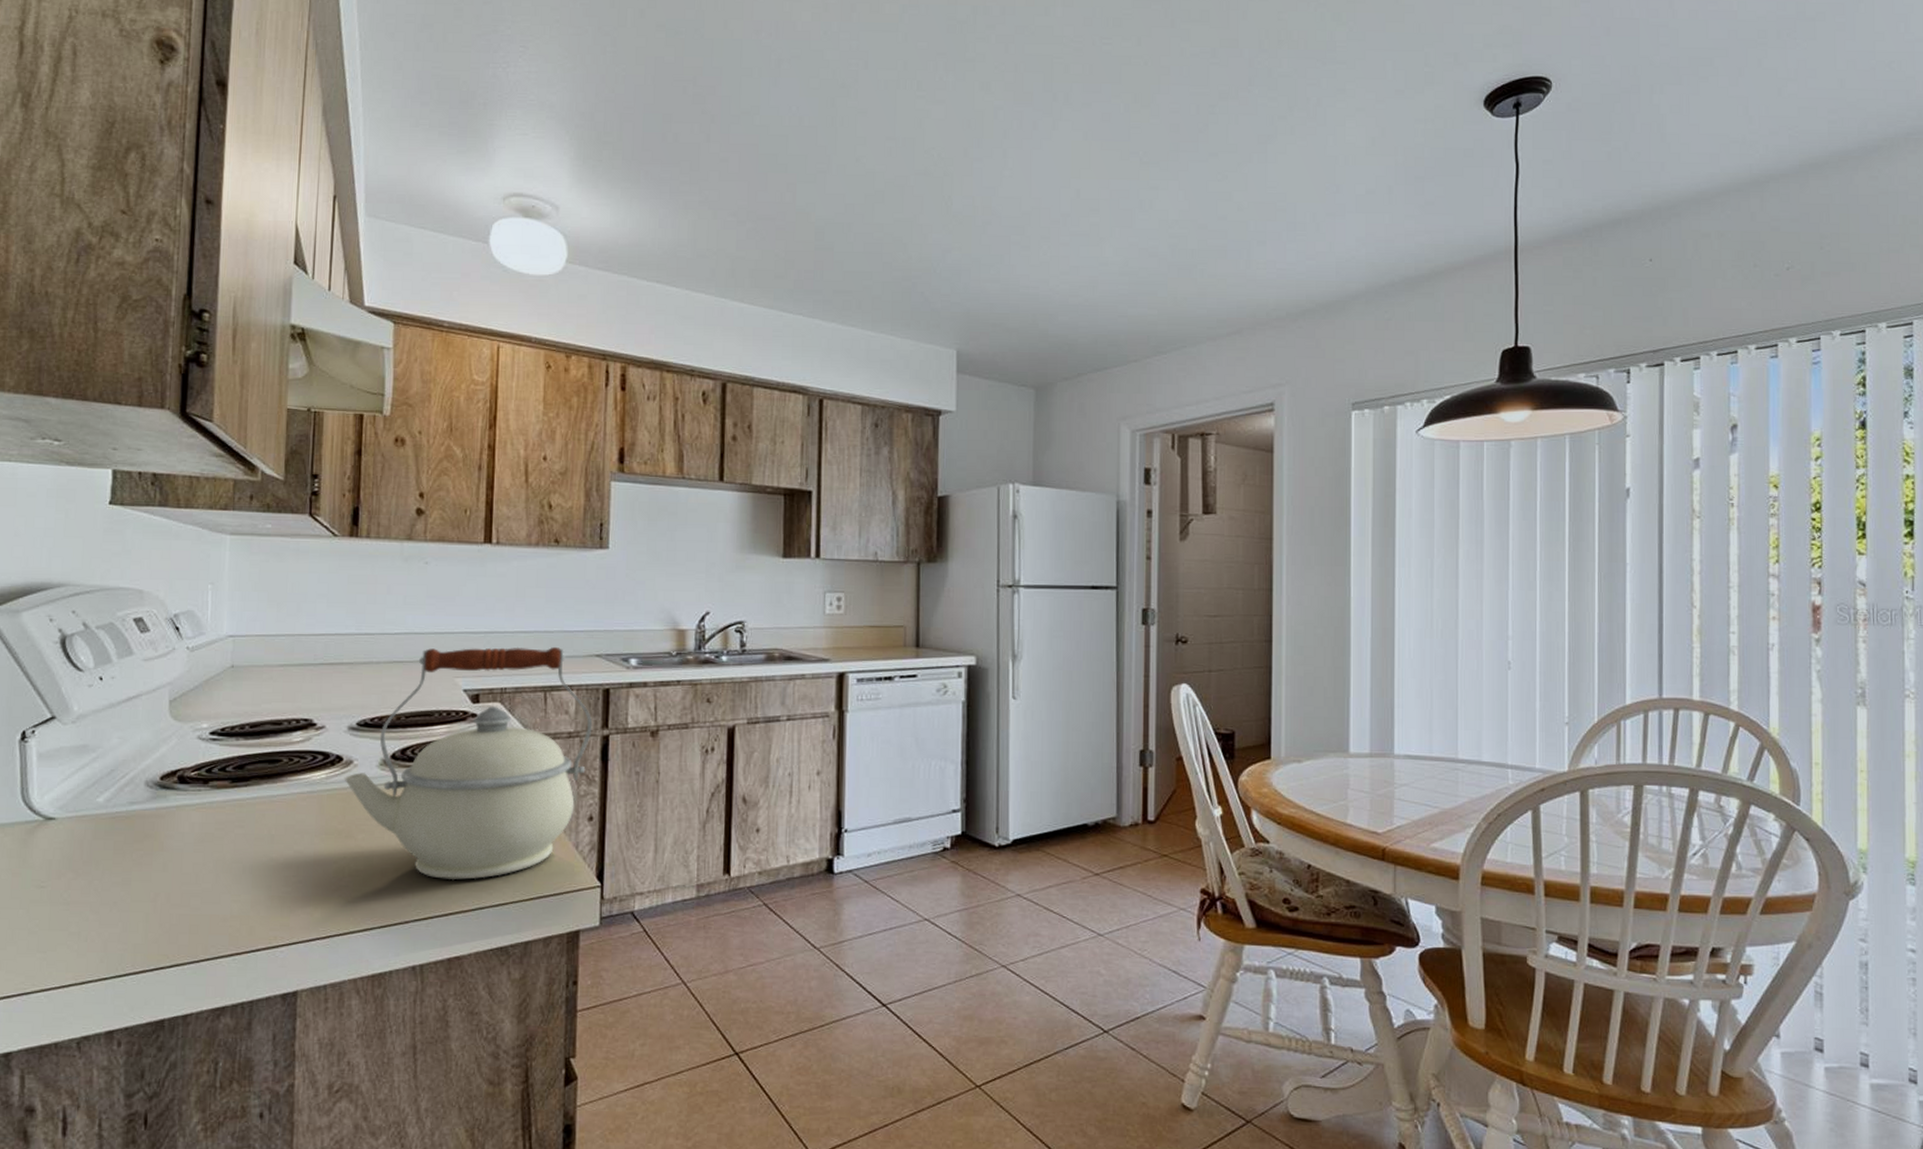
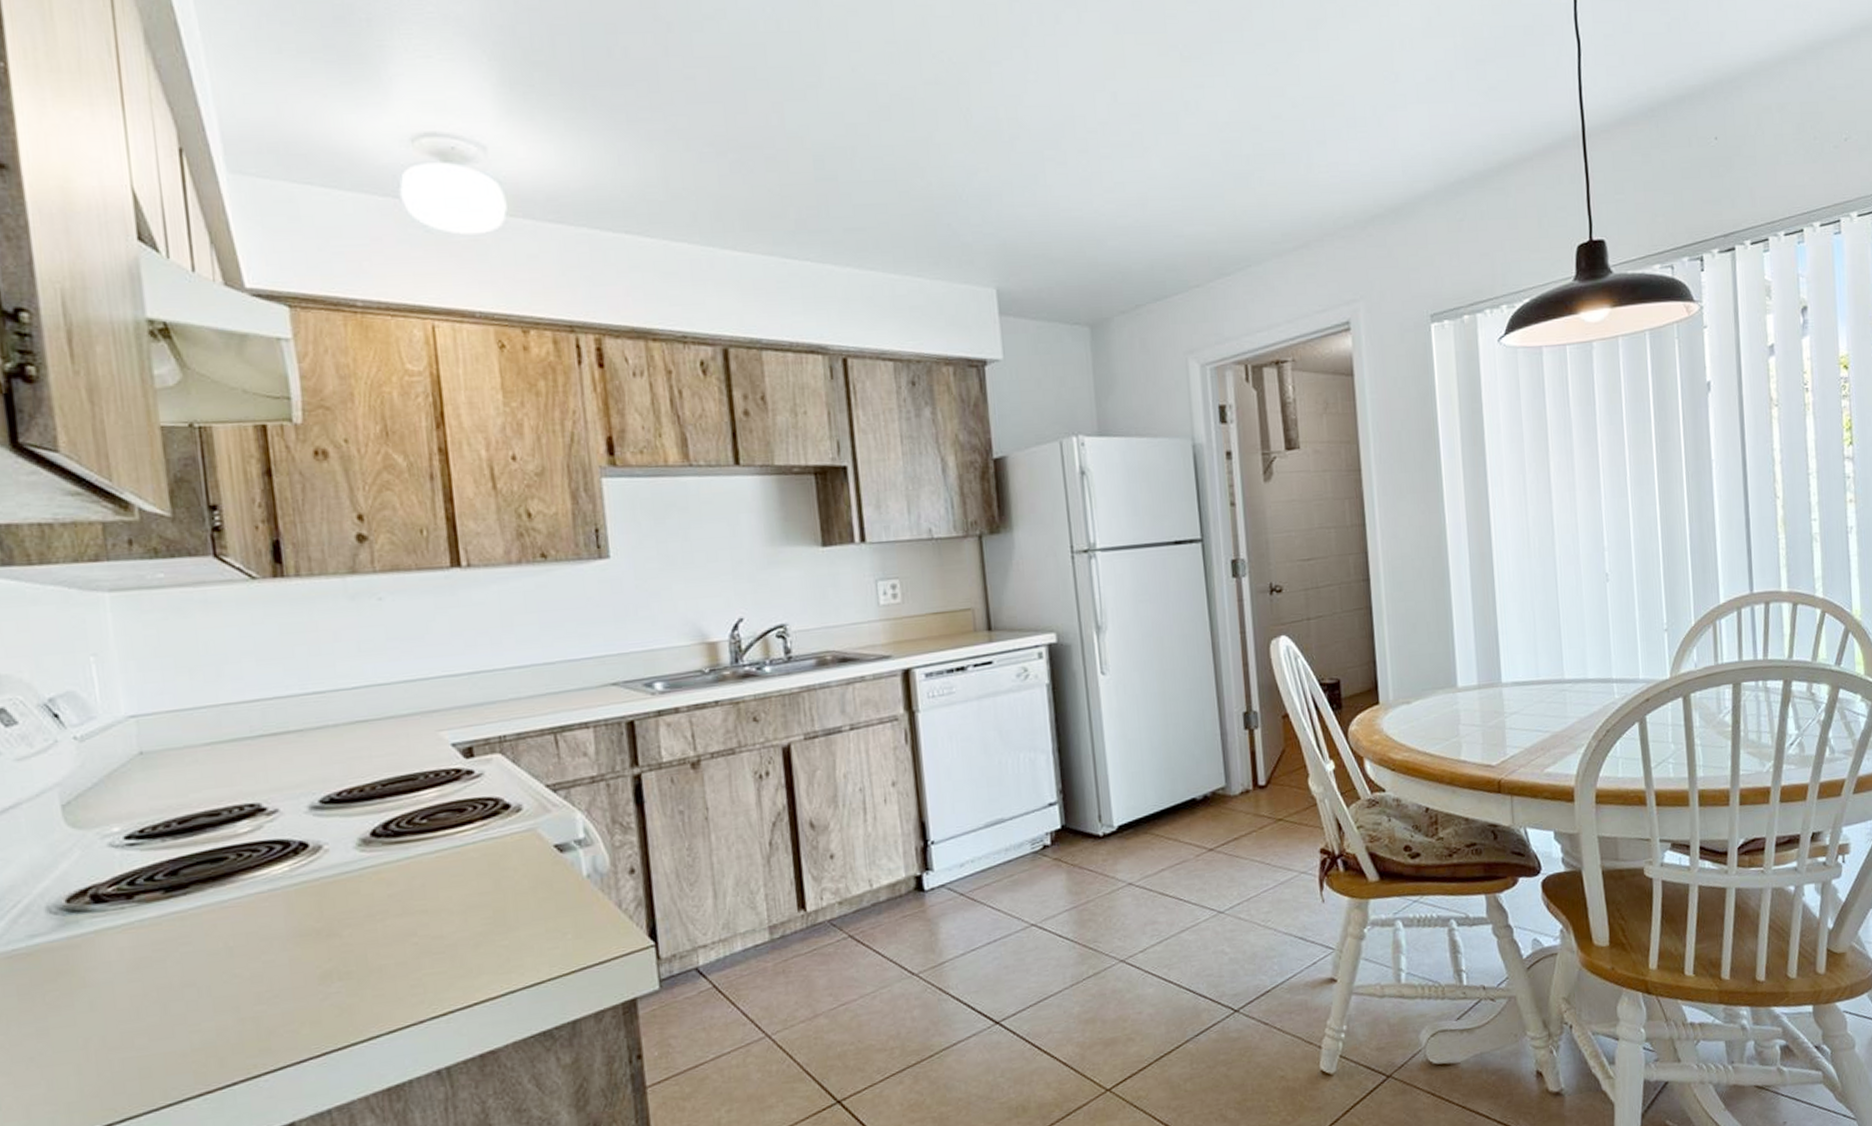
kettle: present [344,646,593,881] -> none [313,679,620,967]

